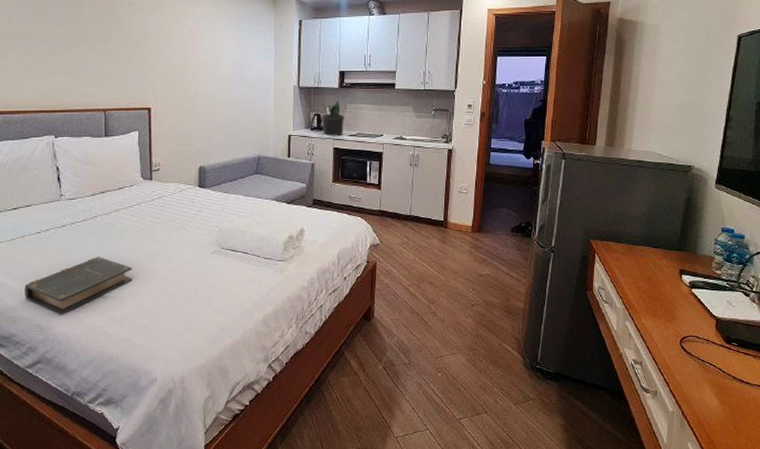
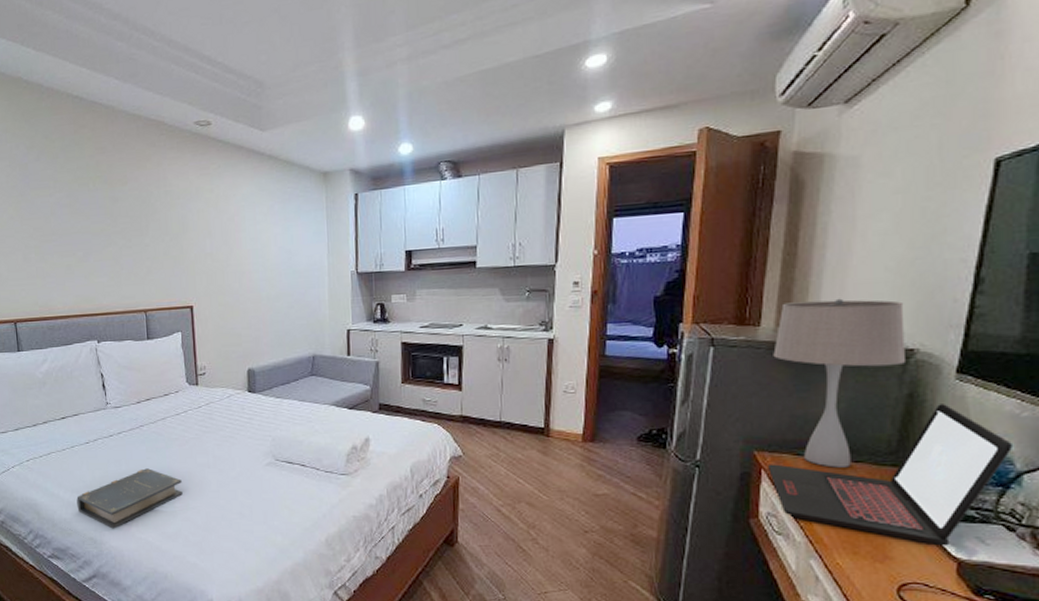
planter: present [321,100,345,137] -> none [385,285,414,330]
laptop: none [600,205,748,307] -> present [768,404,1014,545]
table lamp: none [604,127,687,252] -> present [773,298,907,468]

